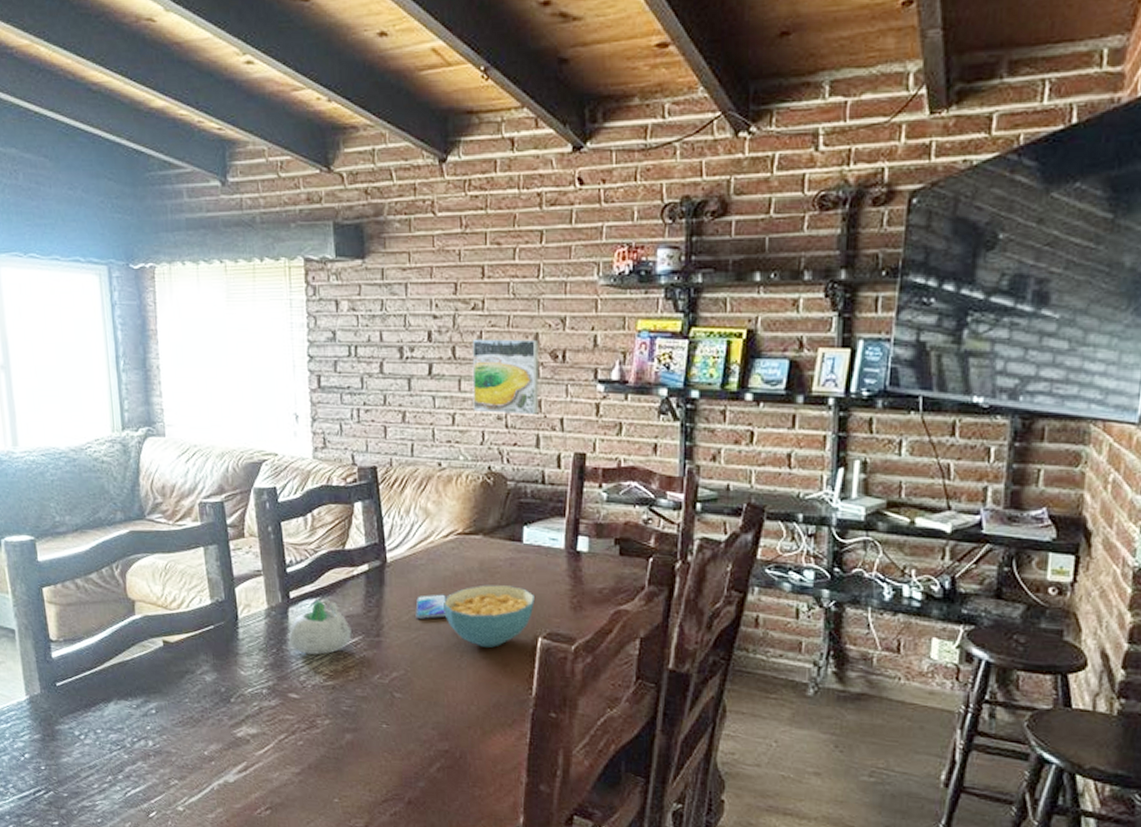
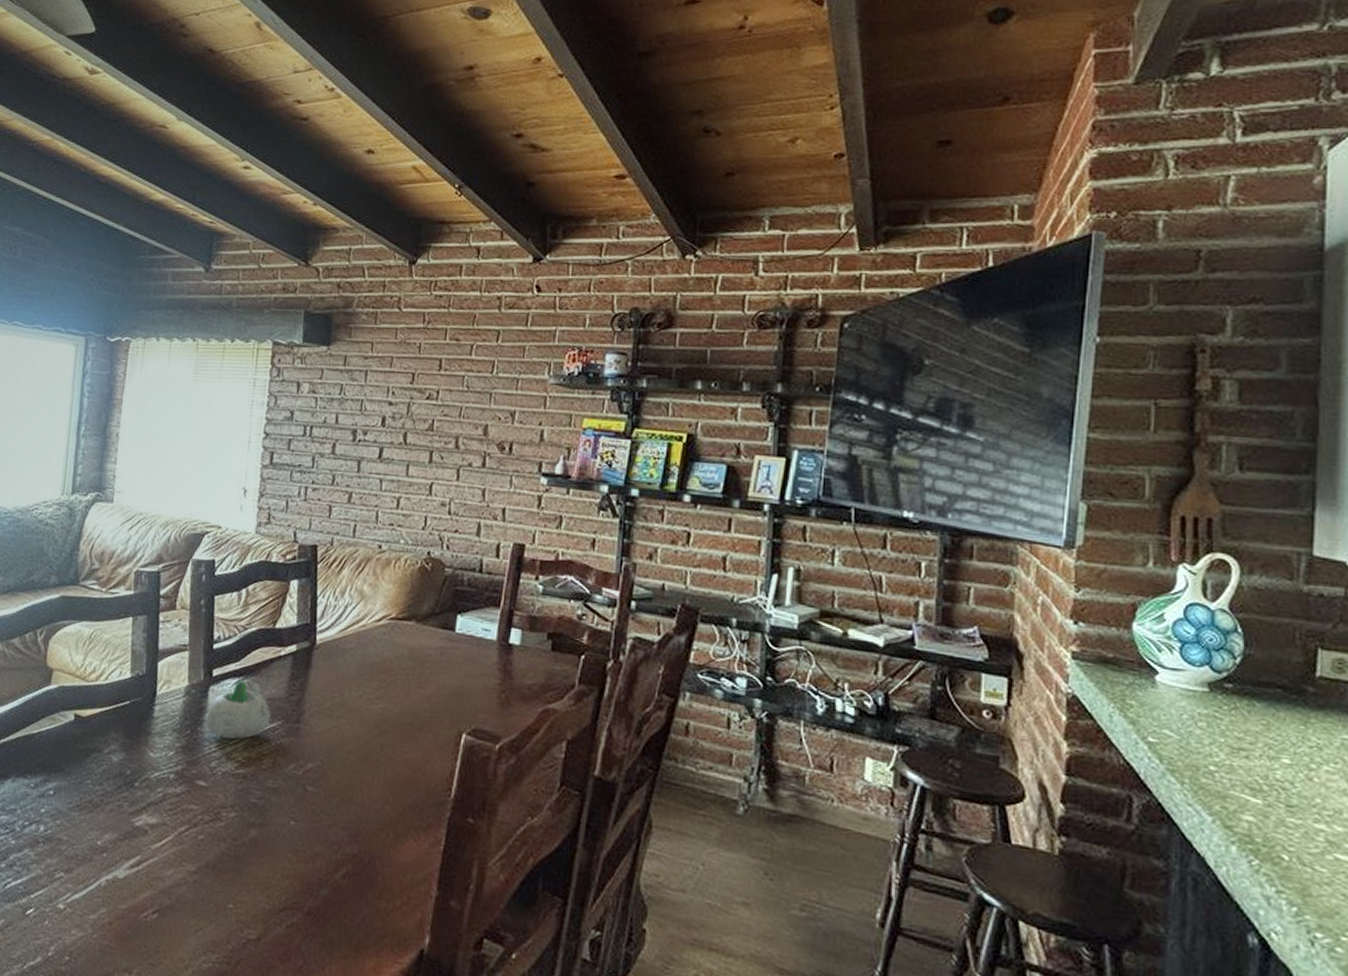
smartphone: present [415,594,446,620] -> none [338,680,373,708]
cereal bowl: present [442,584,534,648] -> none [367,673,462,742]
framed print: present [472,339,539,414] -> none [418,426,487,503]

